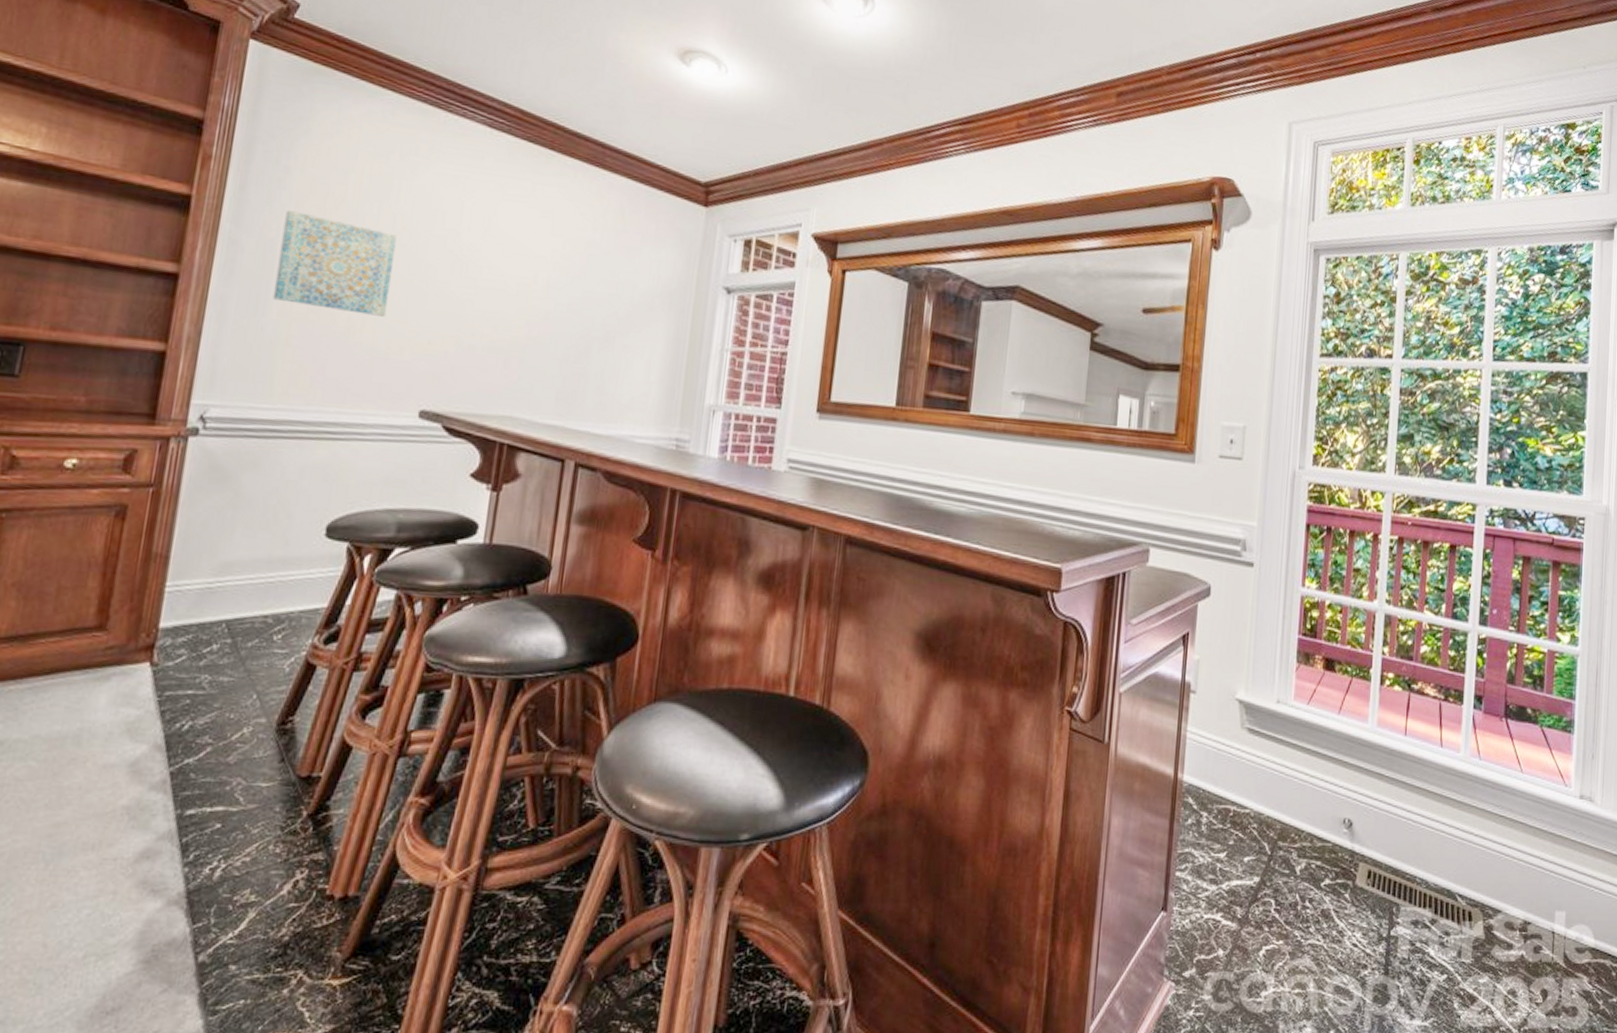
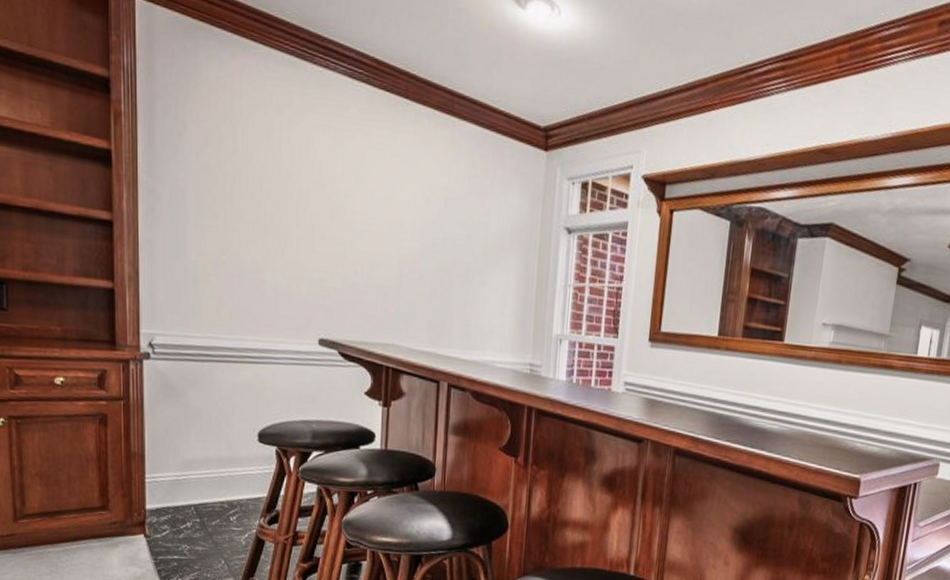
wall art: present [272,210,398,317] -> none [190,162,284,257]

